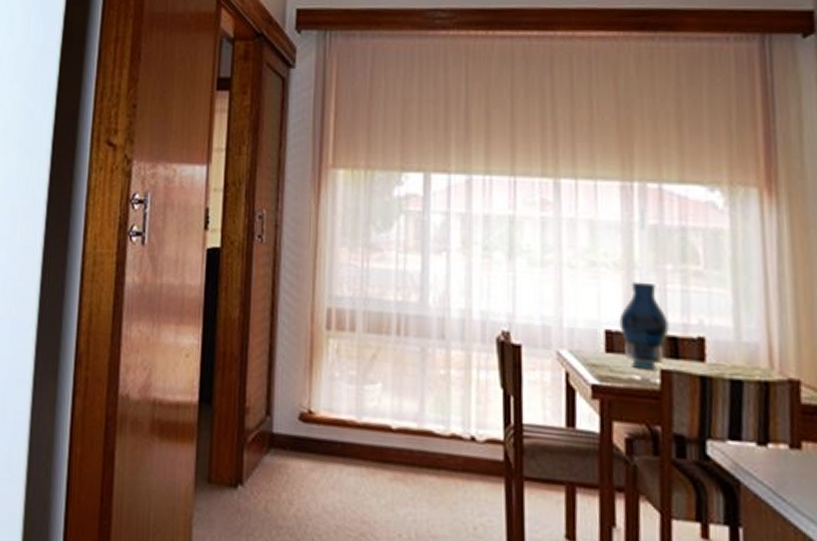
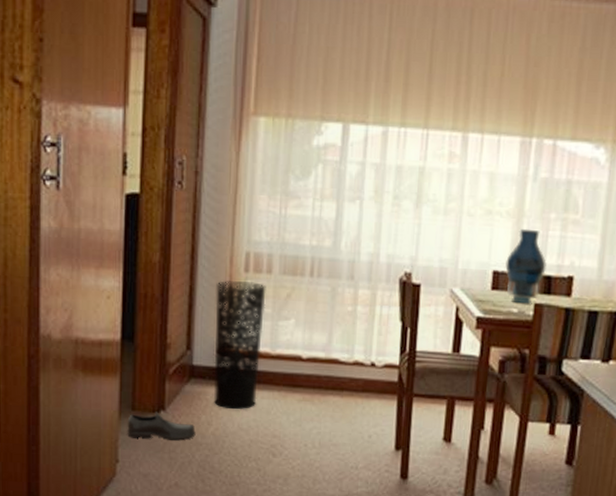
shoe: none [202,486,276,522] -> present [127,412,196,441]
umbrella stand: none [295,339,350,487] -> present [214,280,266,409]

